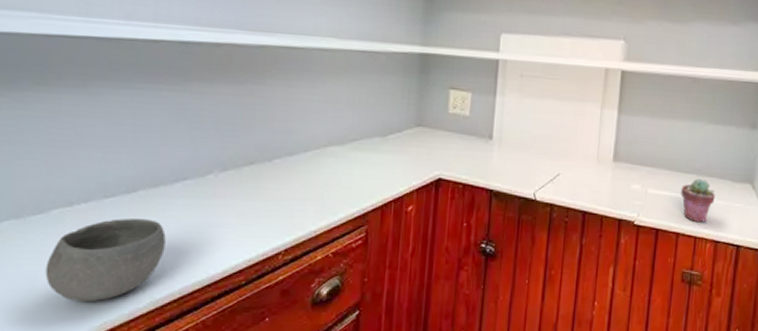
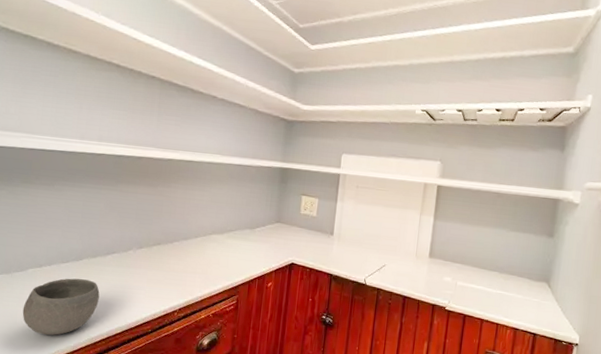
potted succulent: present [681,178,715,223] -> none [485,275,515,313]

